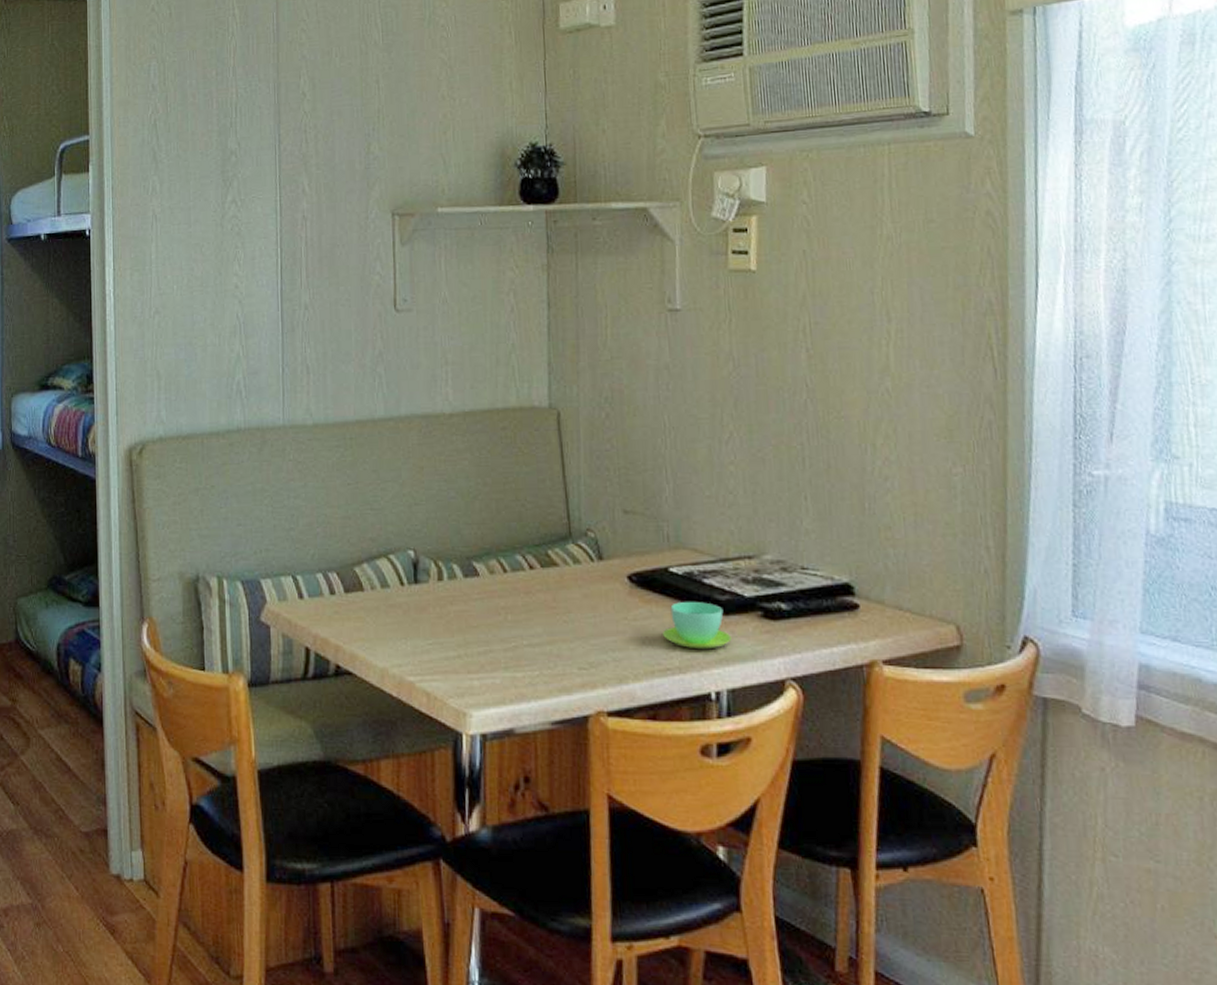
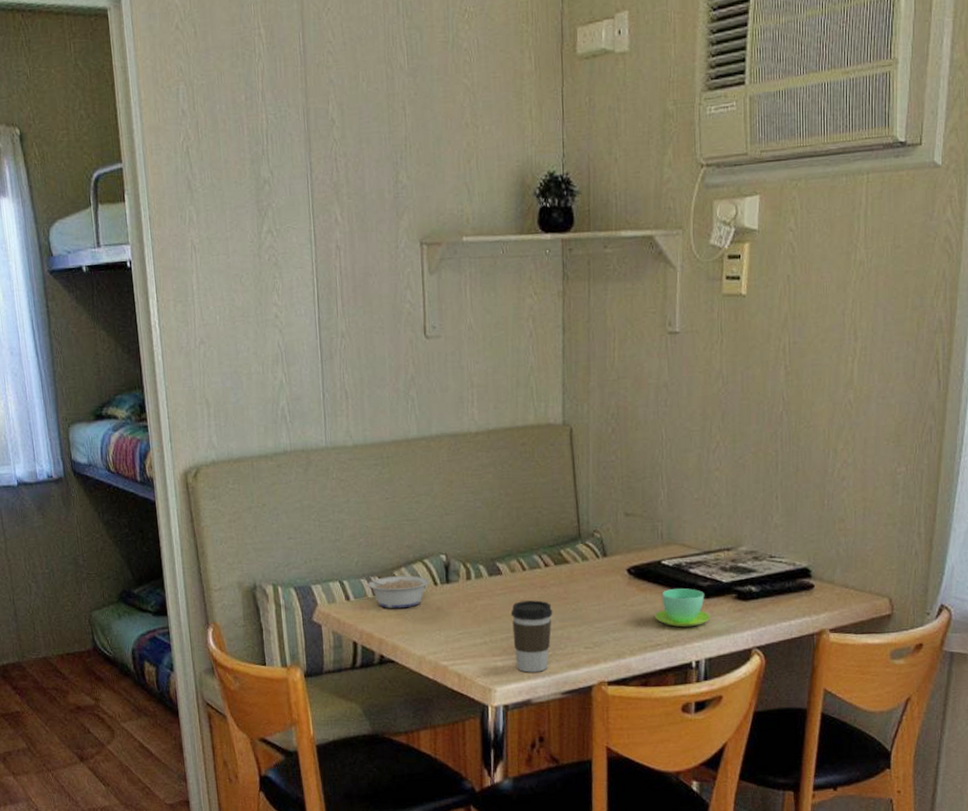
legume: none [313,571,396,611] -> present [357,575,430,609]
coffee cup: none [489,608,540,695] -> present [510,600,553,673]

